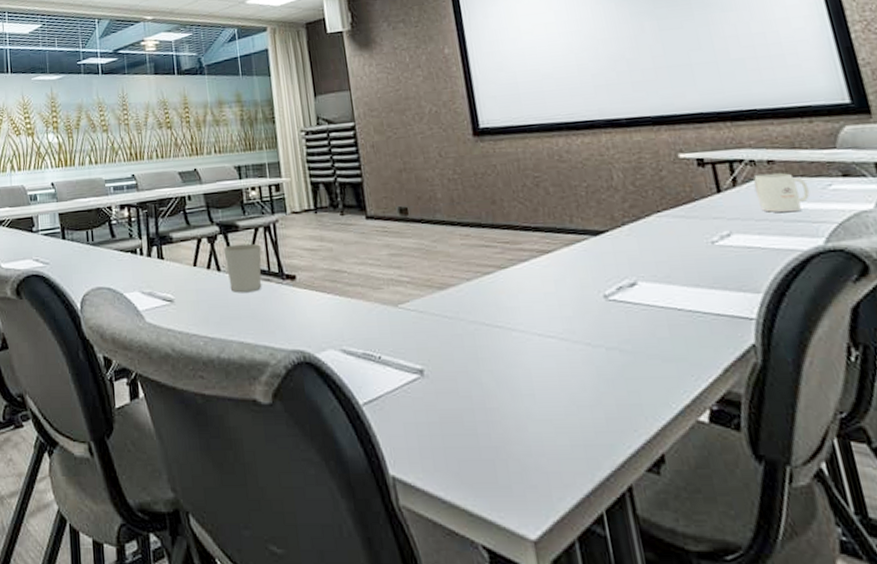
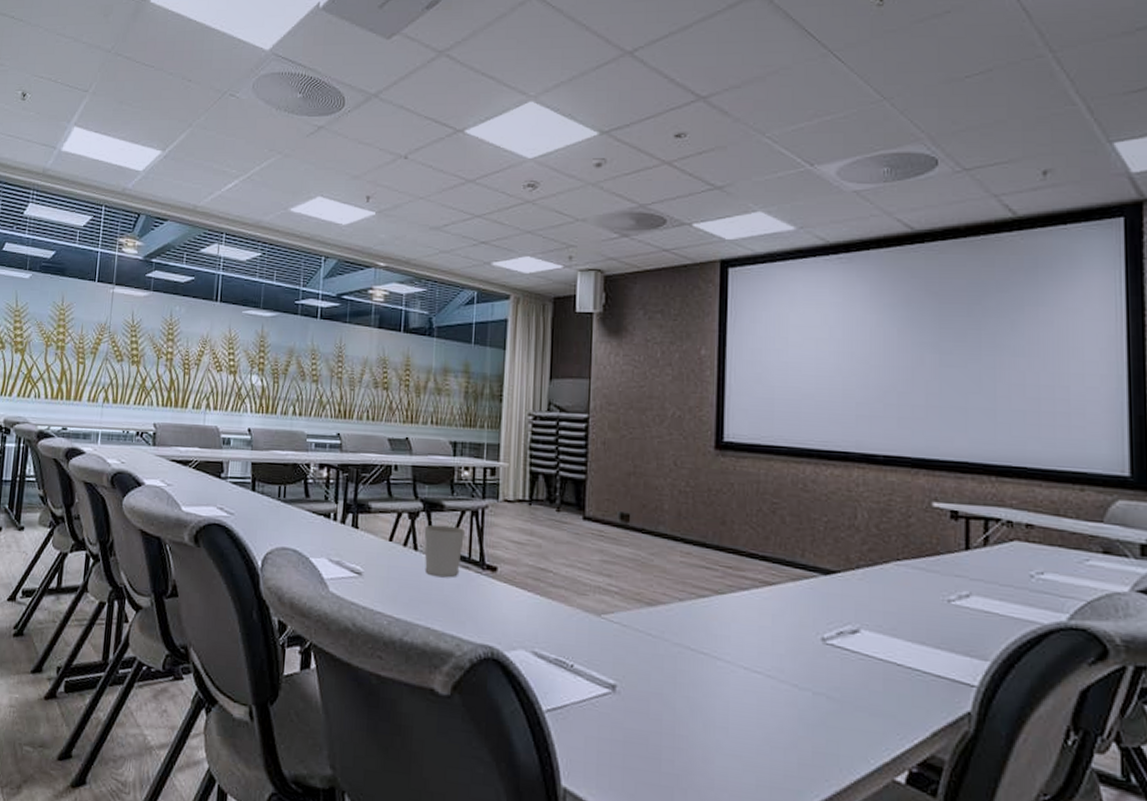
mug: present [753,173,810,213] -> none [1006,537,1064,583]

